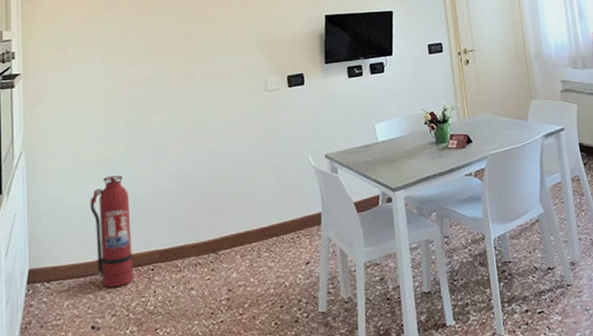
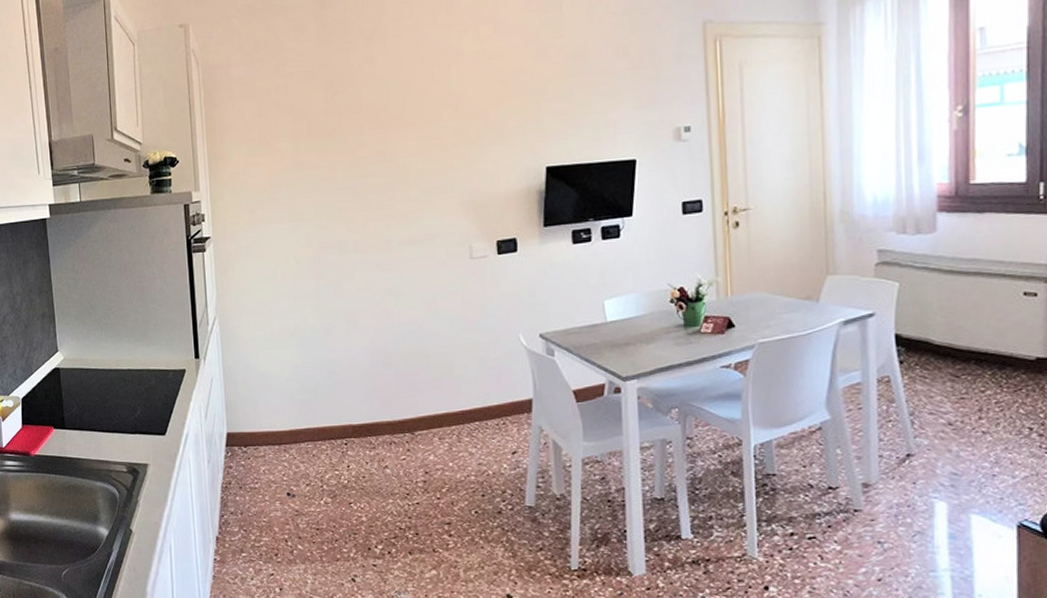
fire extinguisher: present [90,175,134,288] -> none [282,346,328,457]

